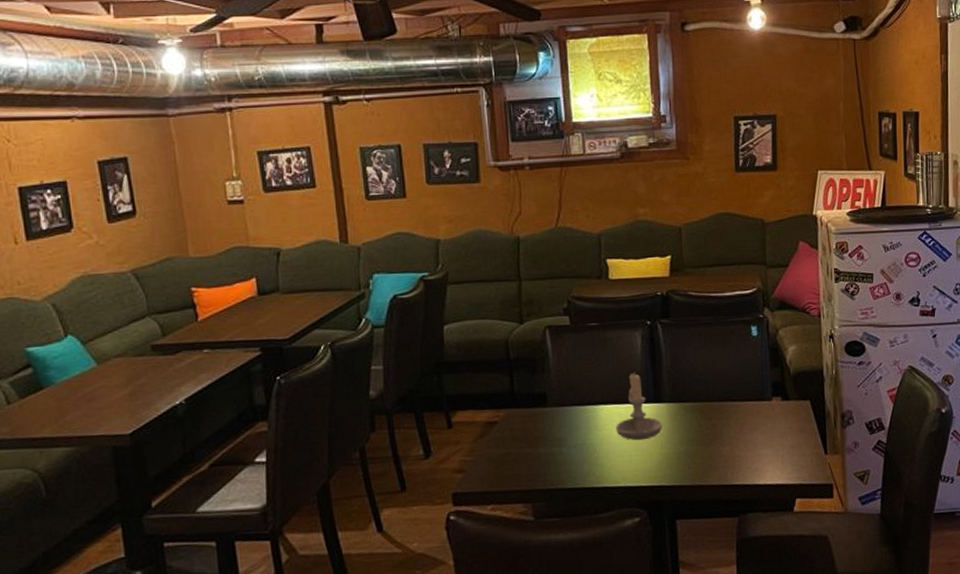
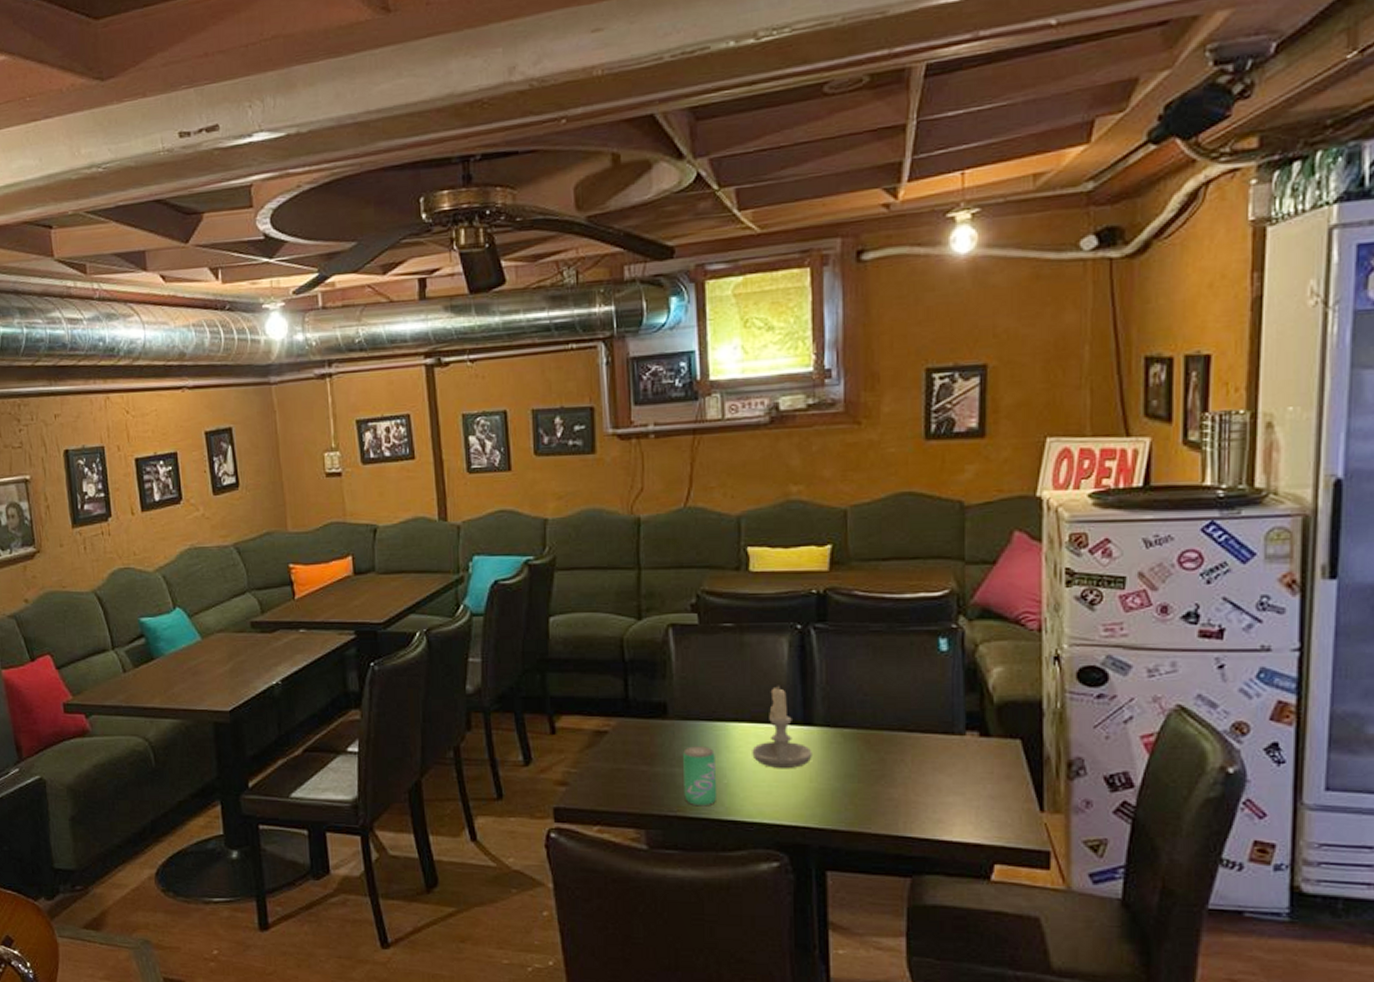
beverage can: none [561,427,590,479] -> present [683,746,718,807]

